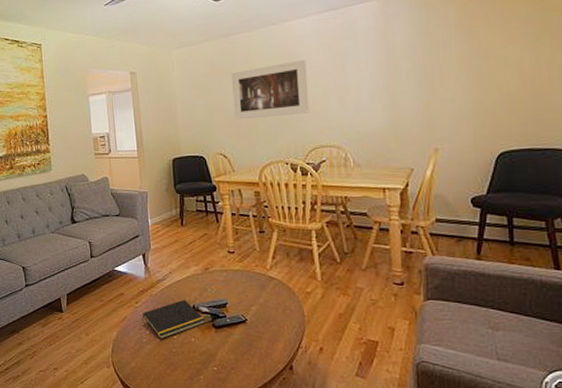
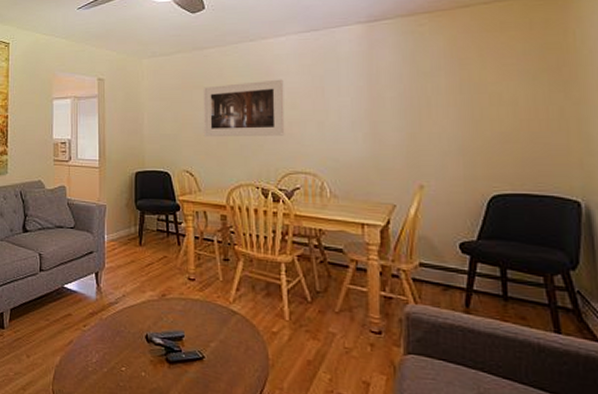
notepad: present [141,299,206,339] -> none [88,327,159,370]

